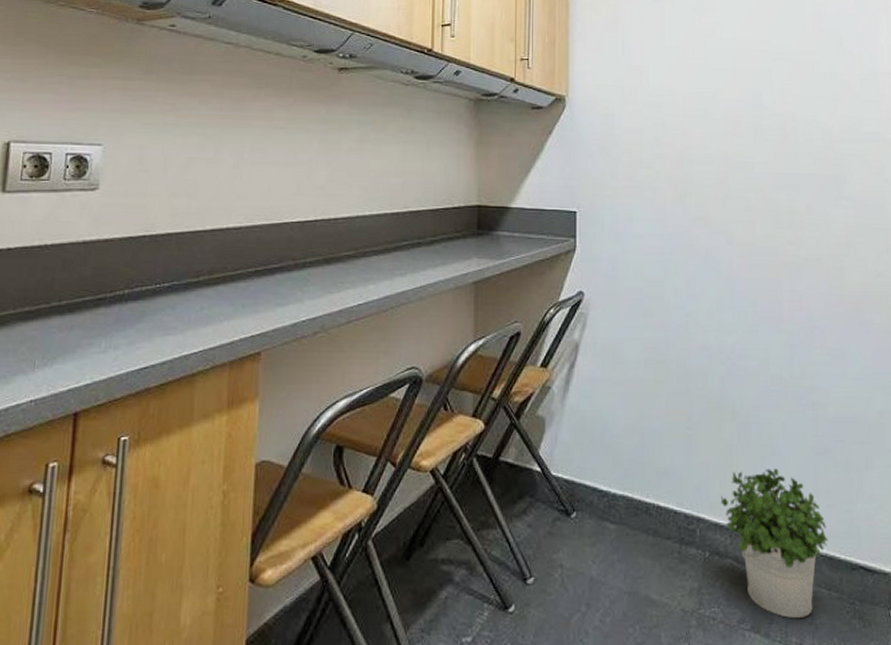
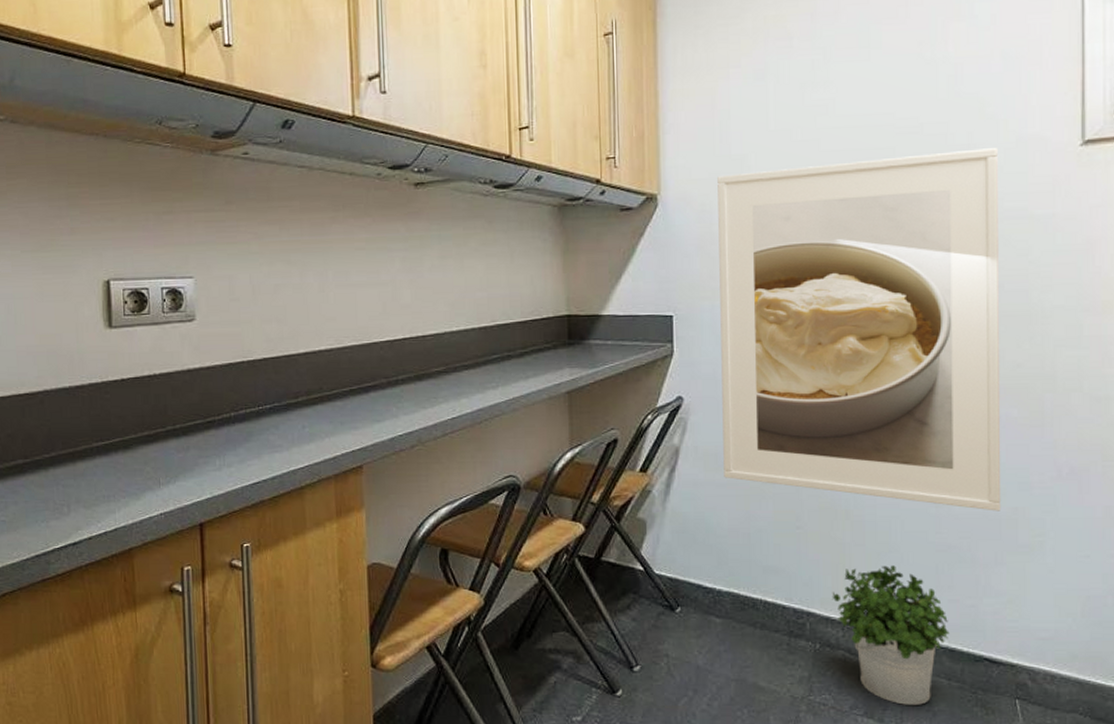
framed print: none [619,77,870,415] -> present [717,148,1002,511]

